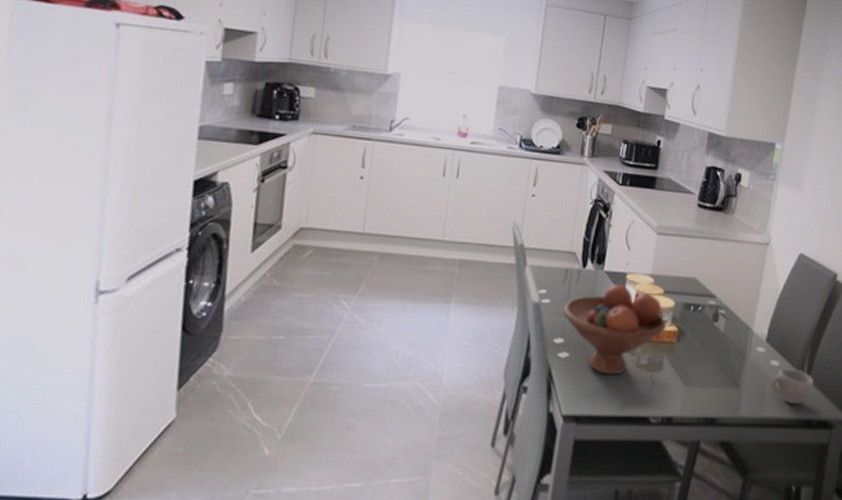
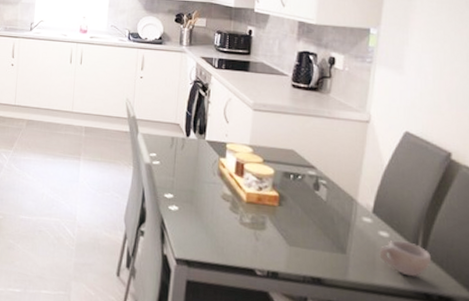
fruit bowl: present [563,284,667,375] -> none [171,152,268,230]

